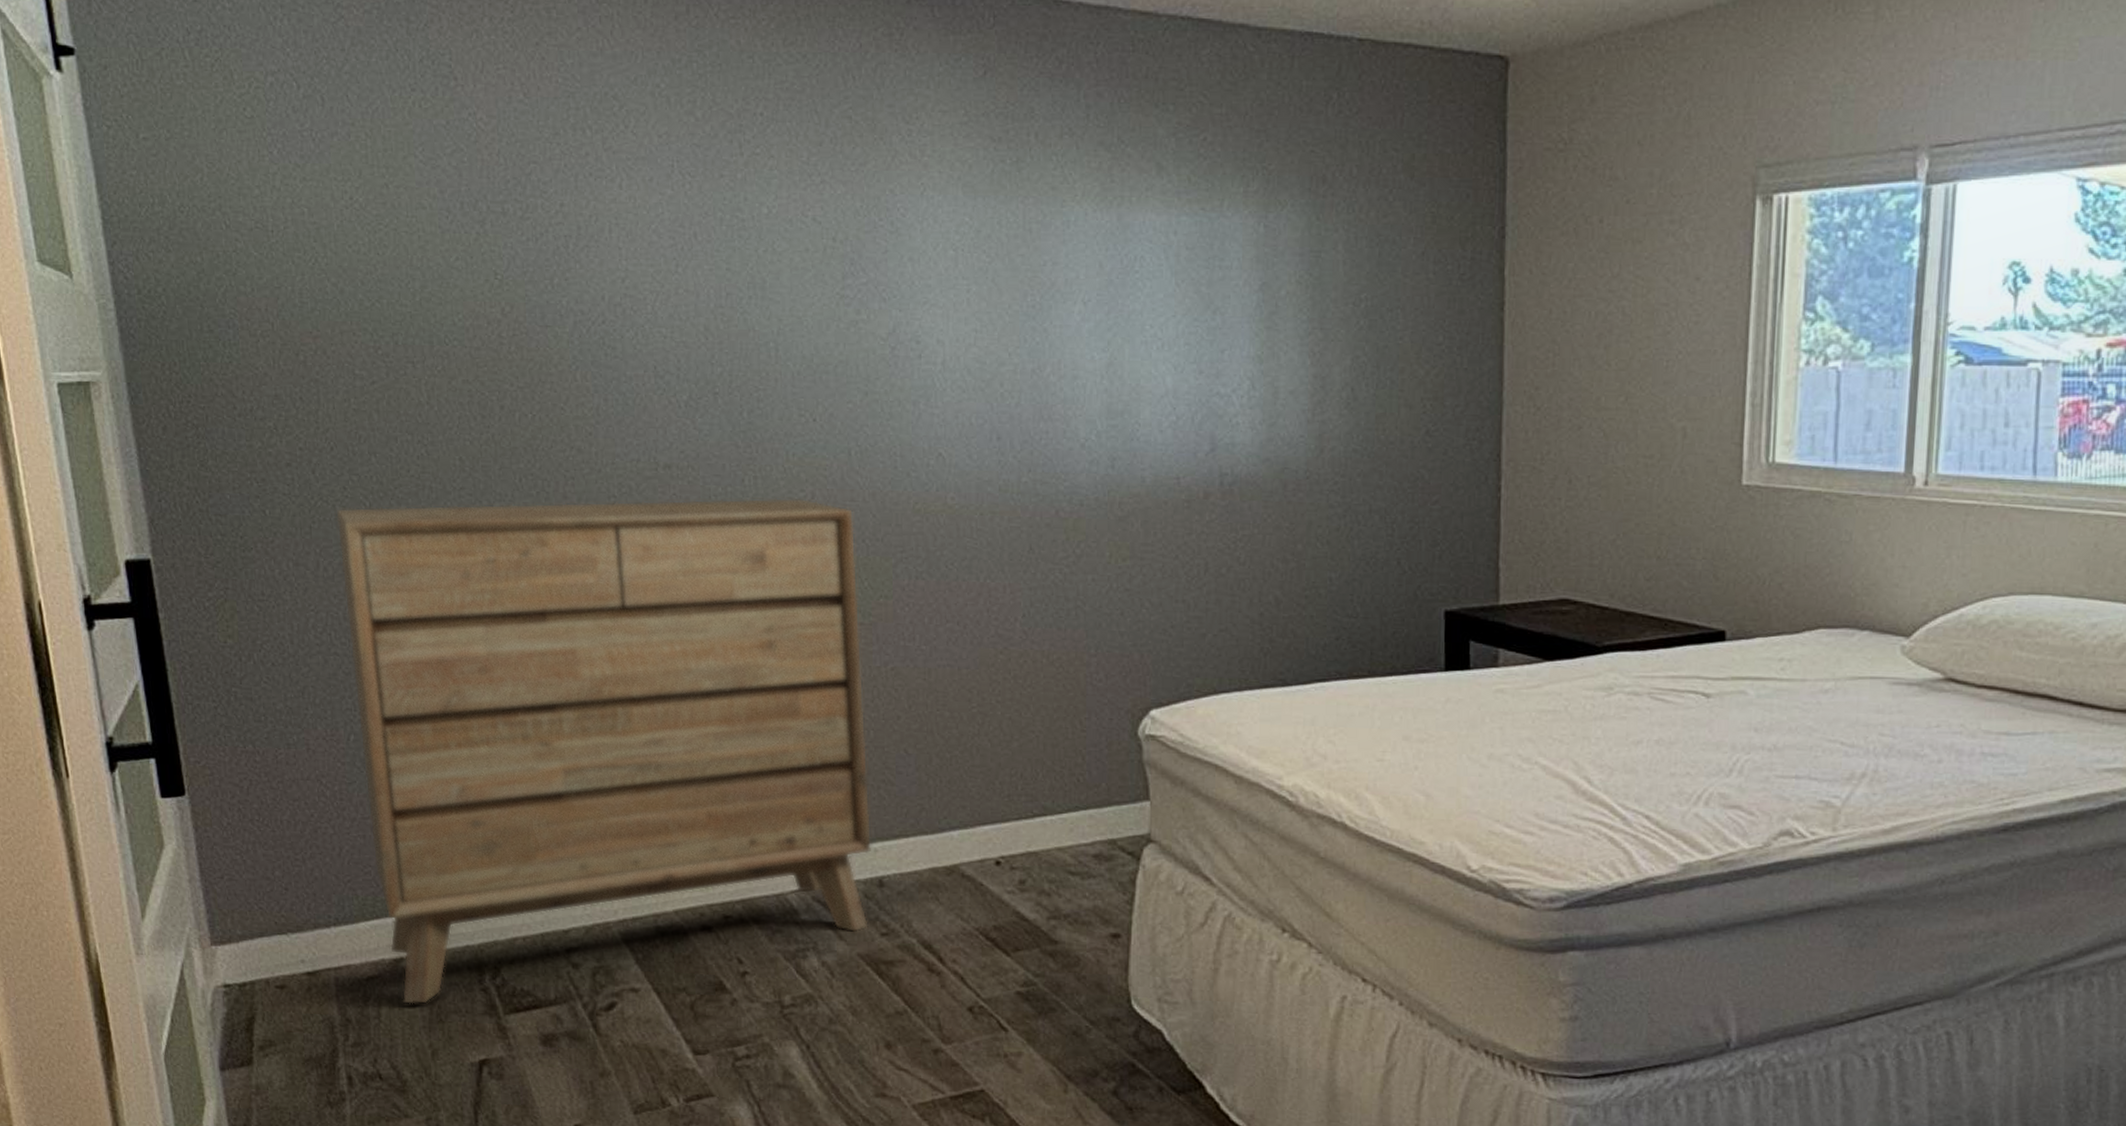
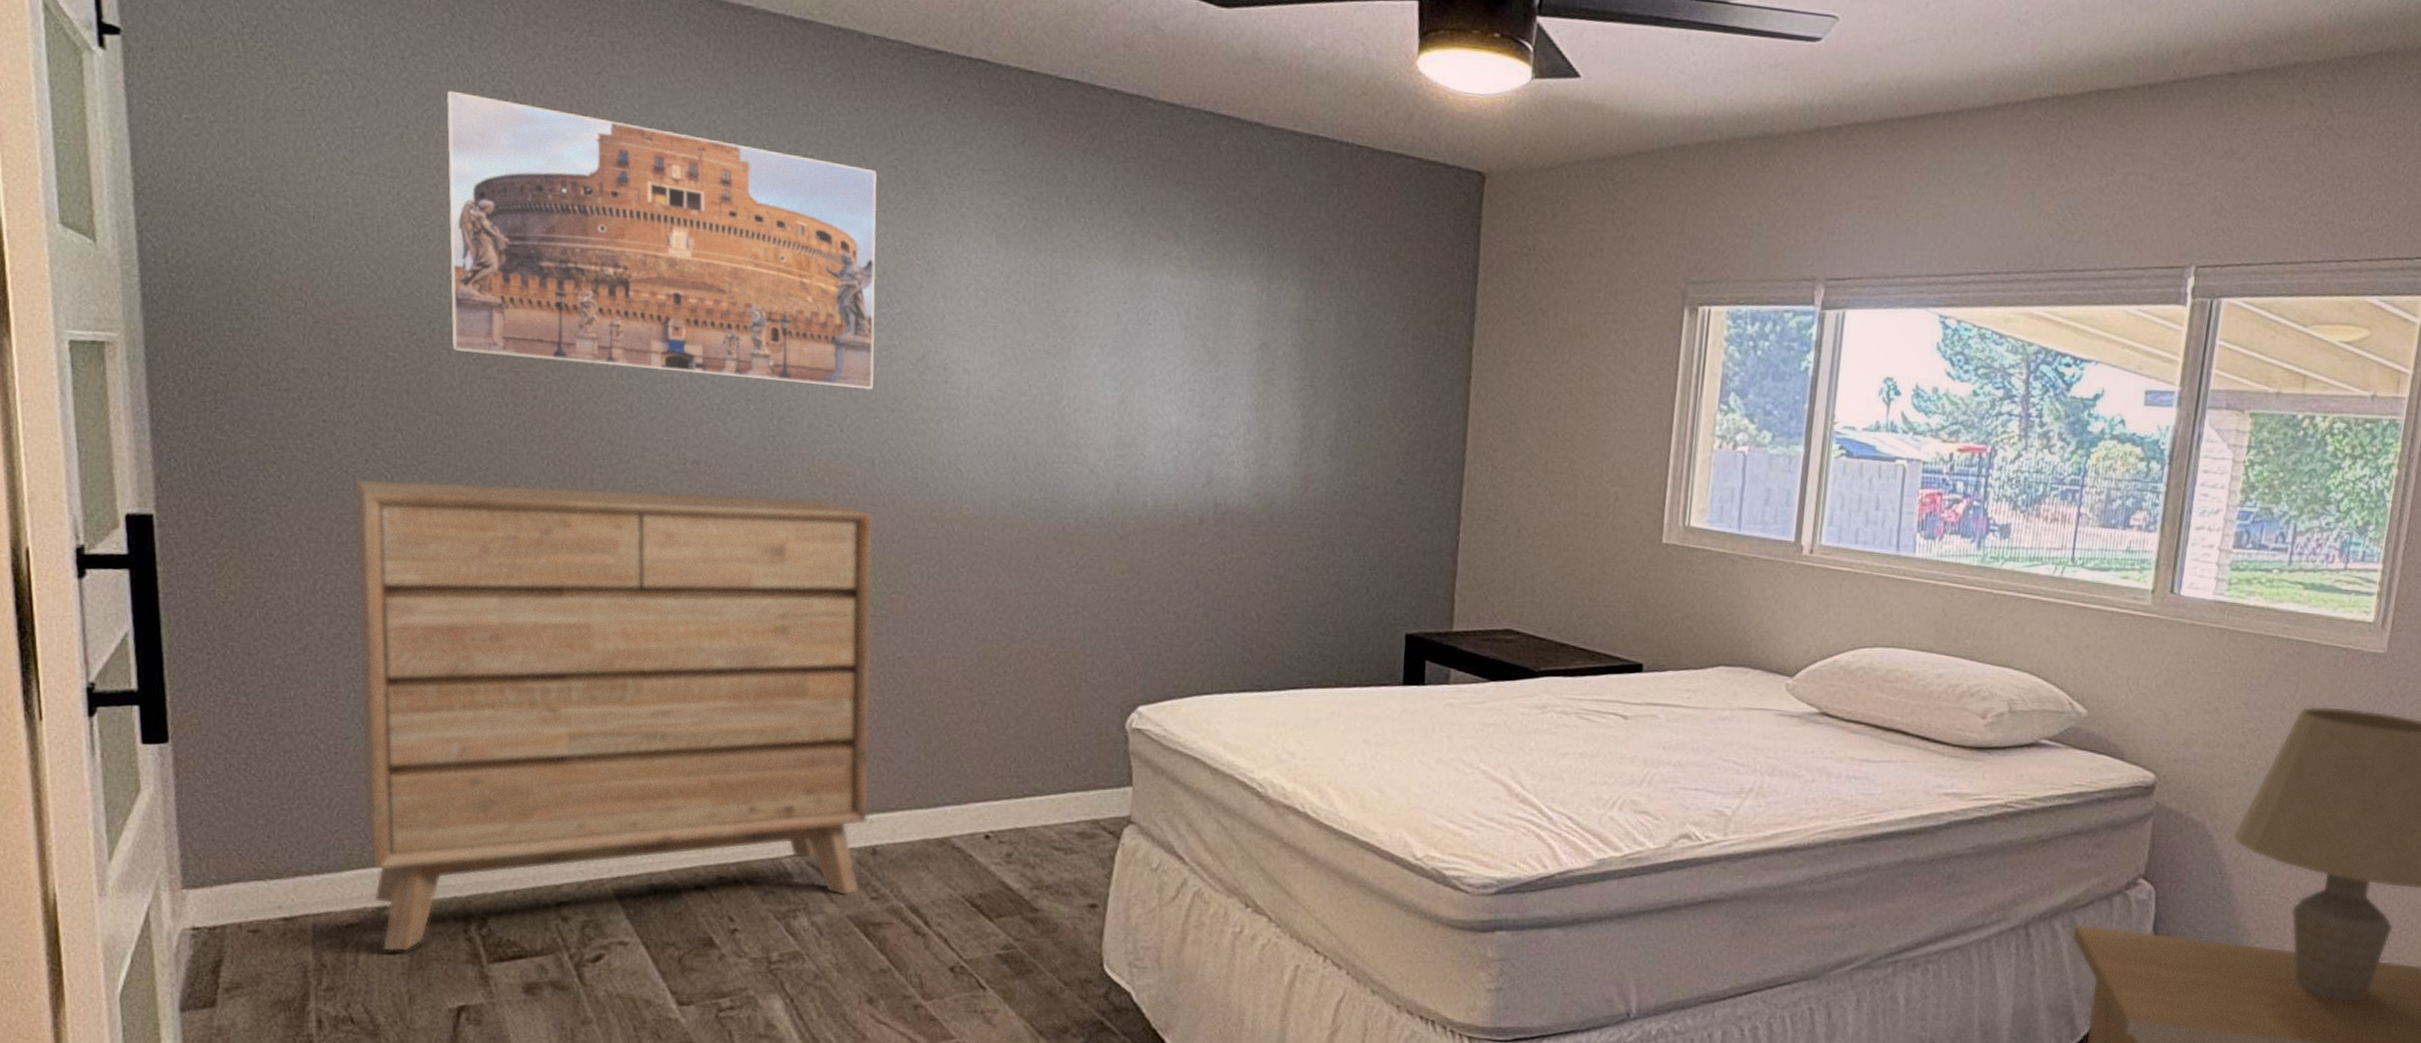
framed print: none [389,80,843,373] -> present [447,90,877,390]

